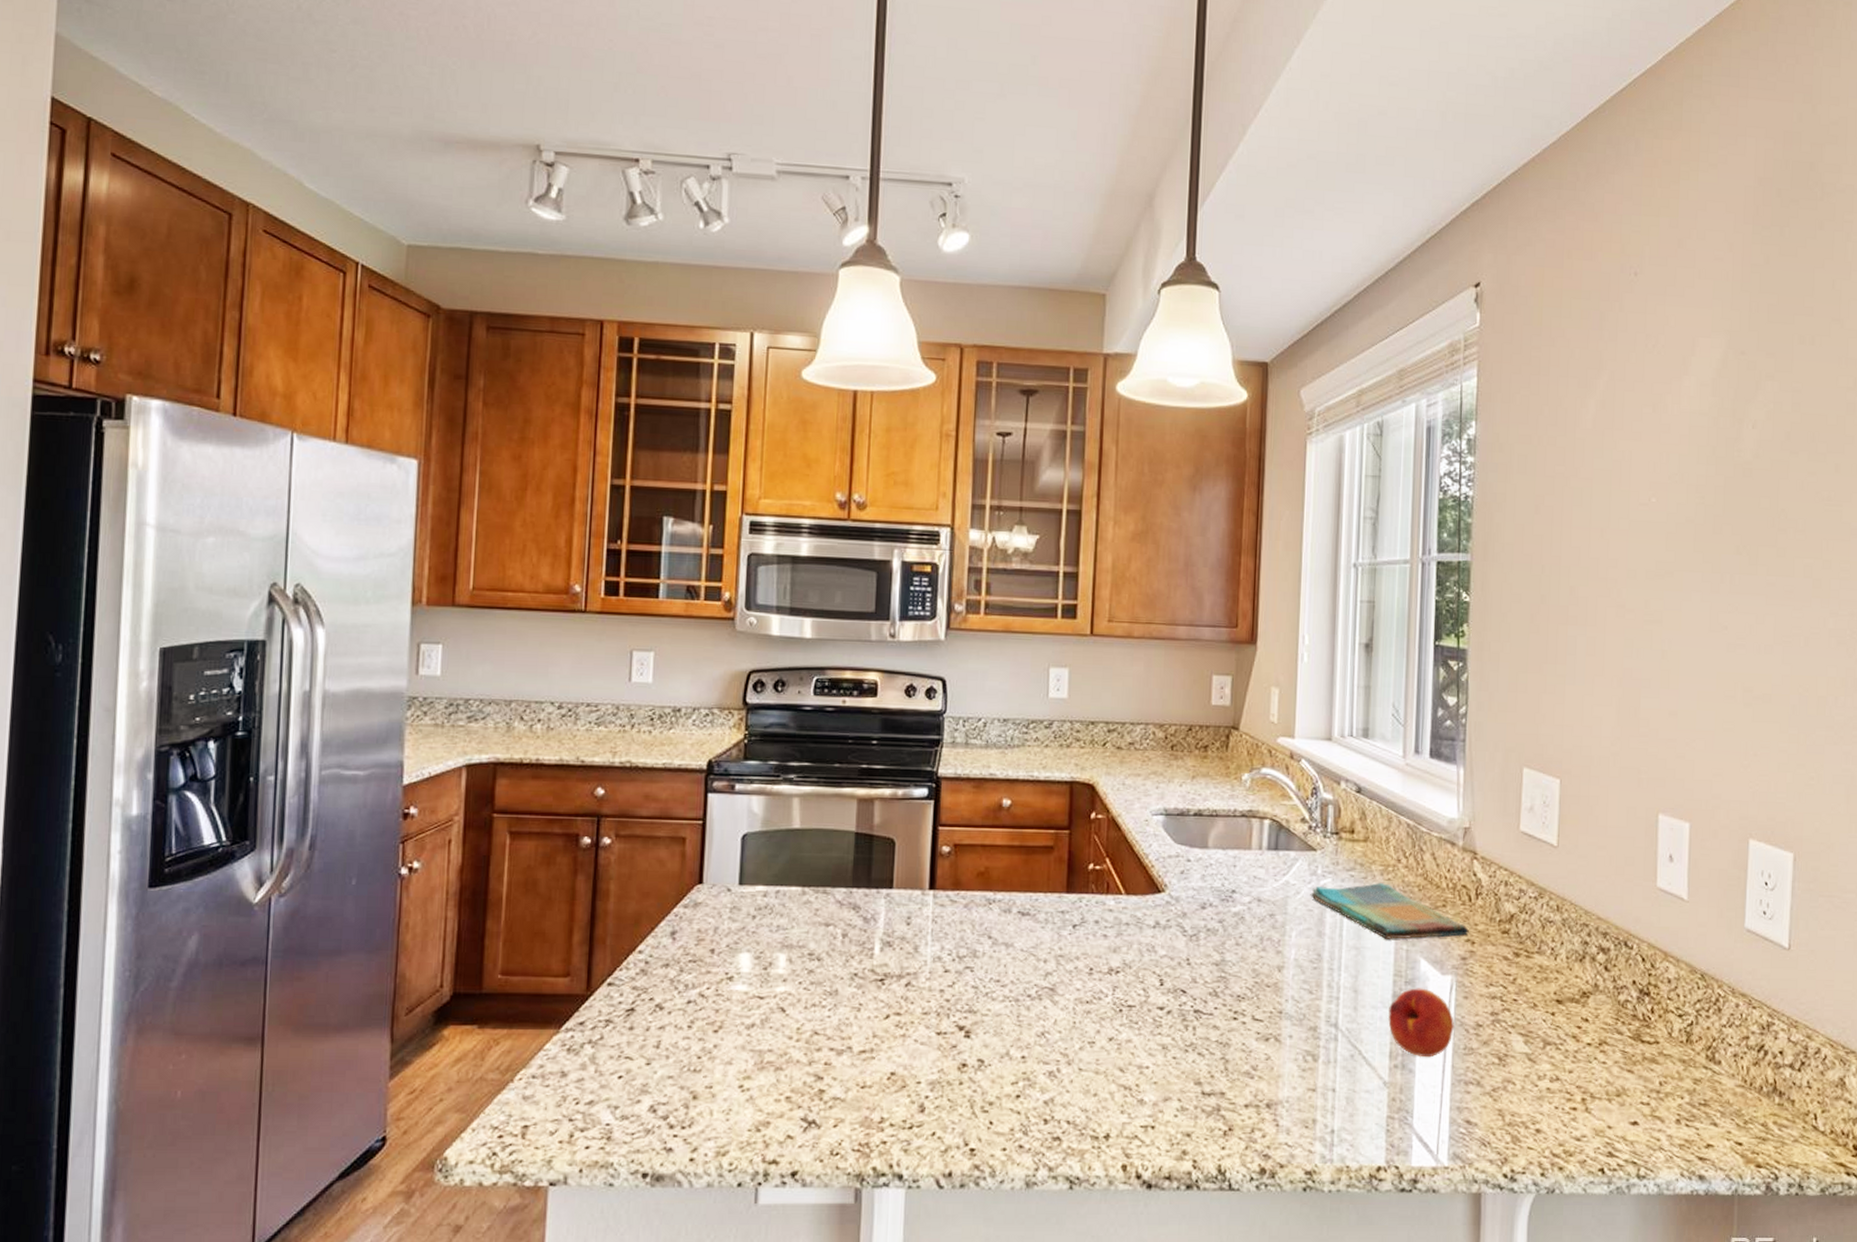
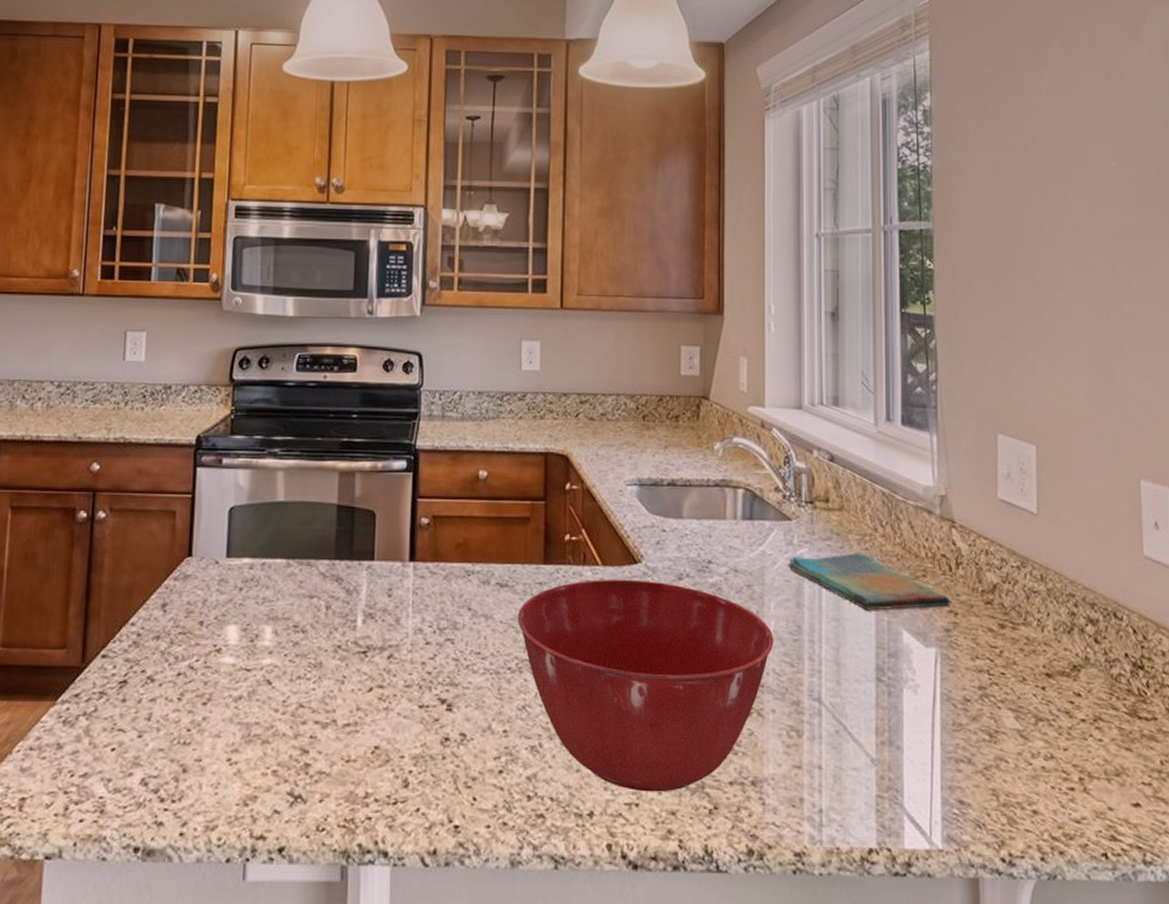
mixing bowl: none [1038,908,1294,1115] -> present [517,579,774,792]
fruit: present [1388,988,1454,1058] -> none [873,661,941,734]

